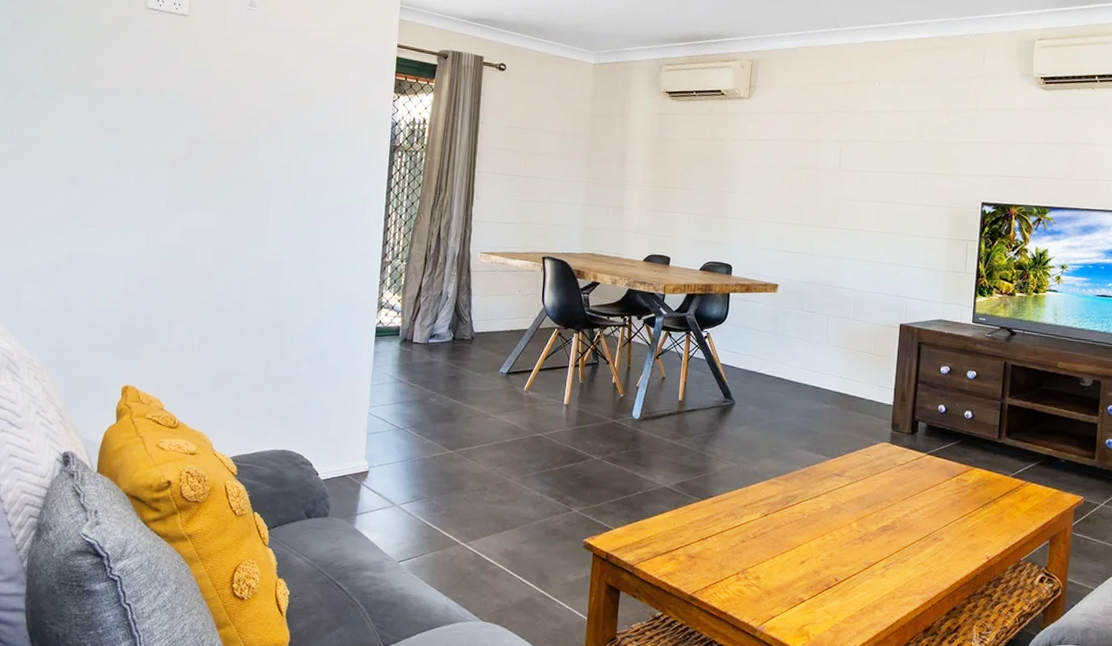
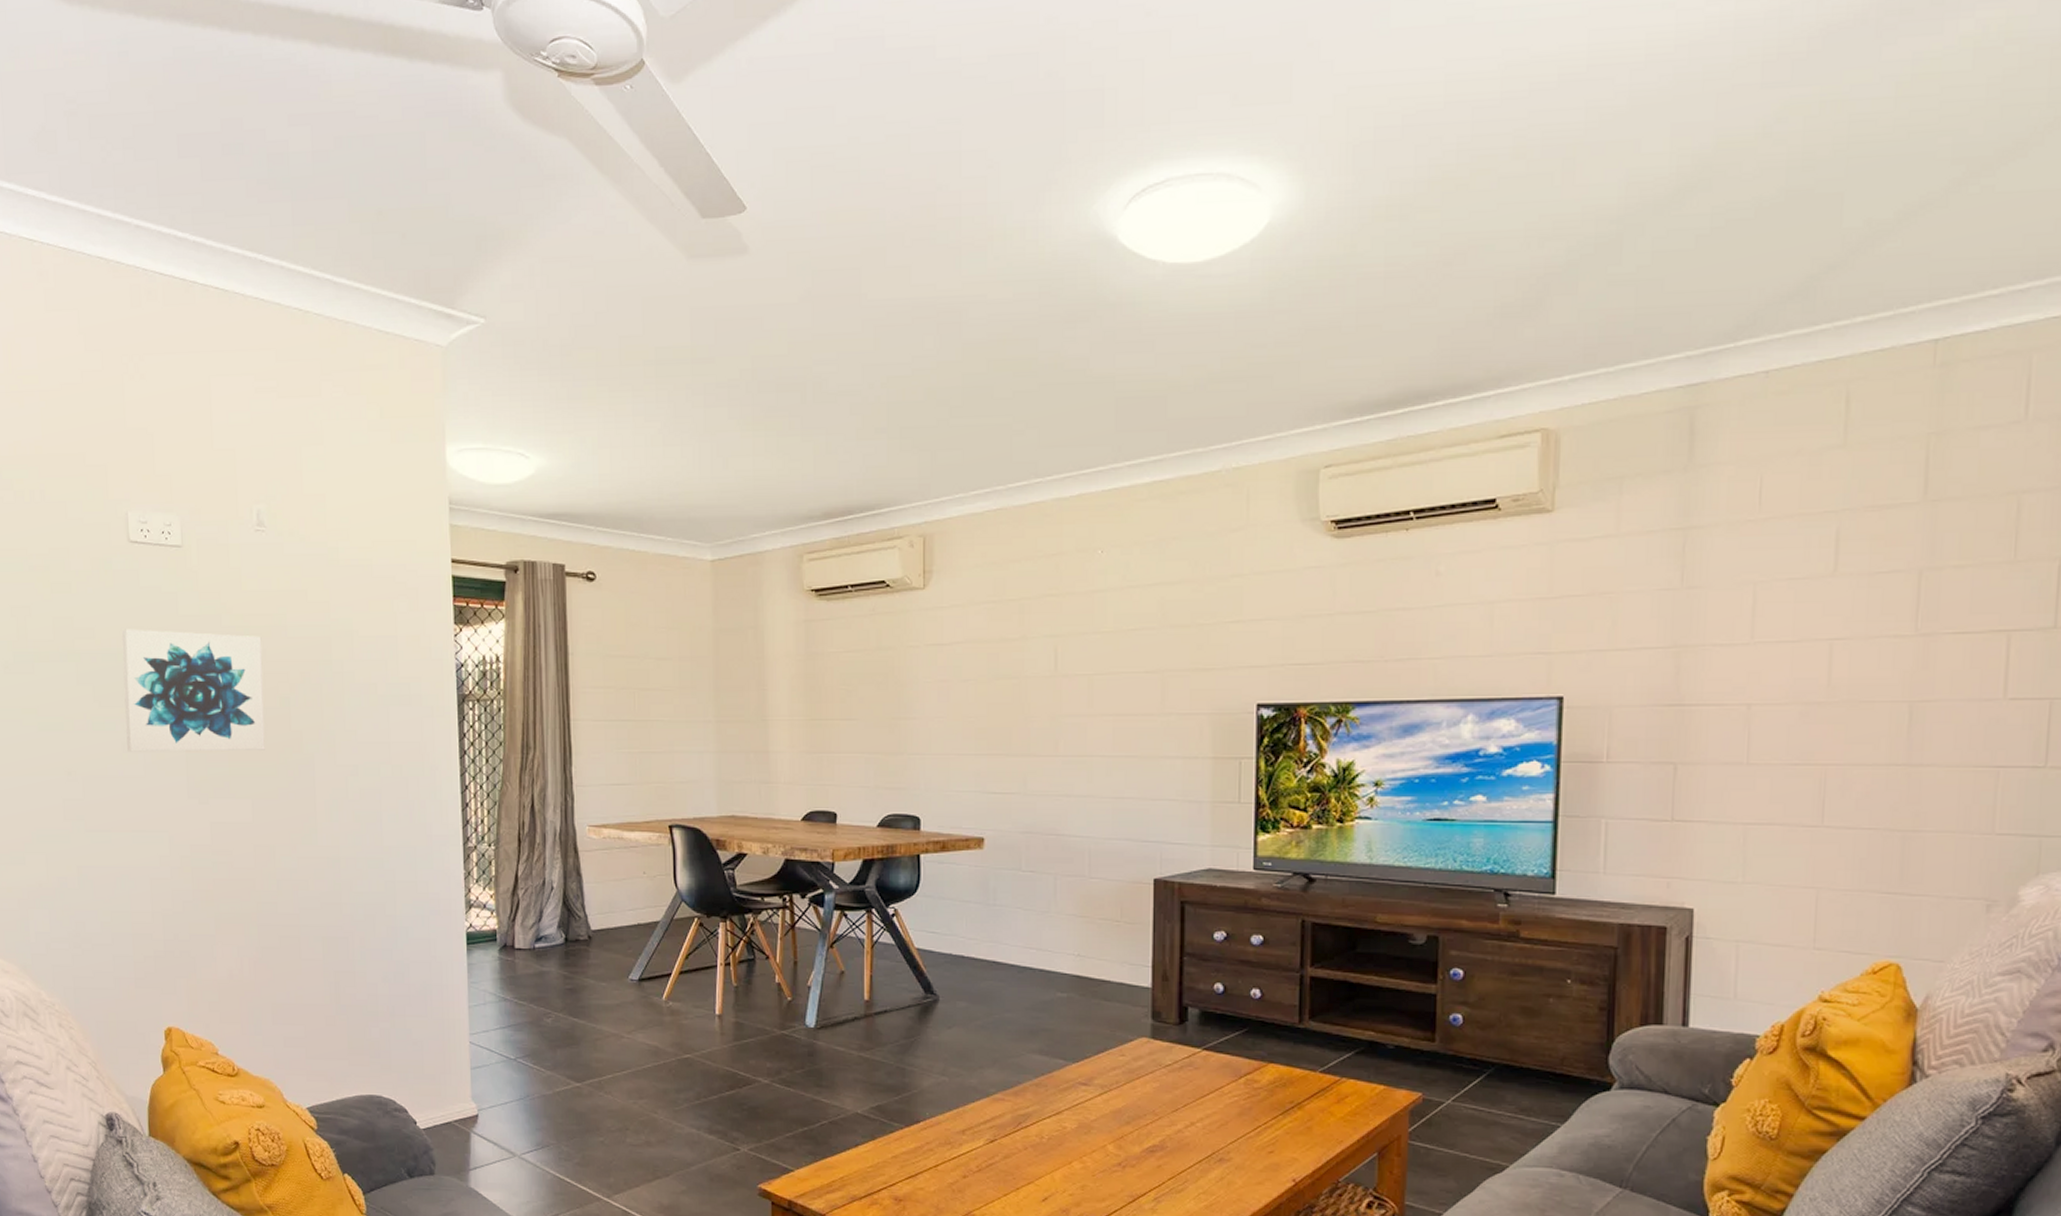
wall art: none [123,73,242,175] -> present [121,629,265,752]

